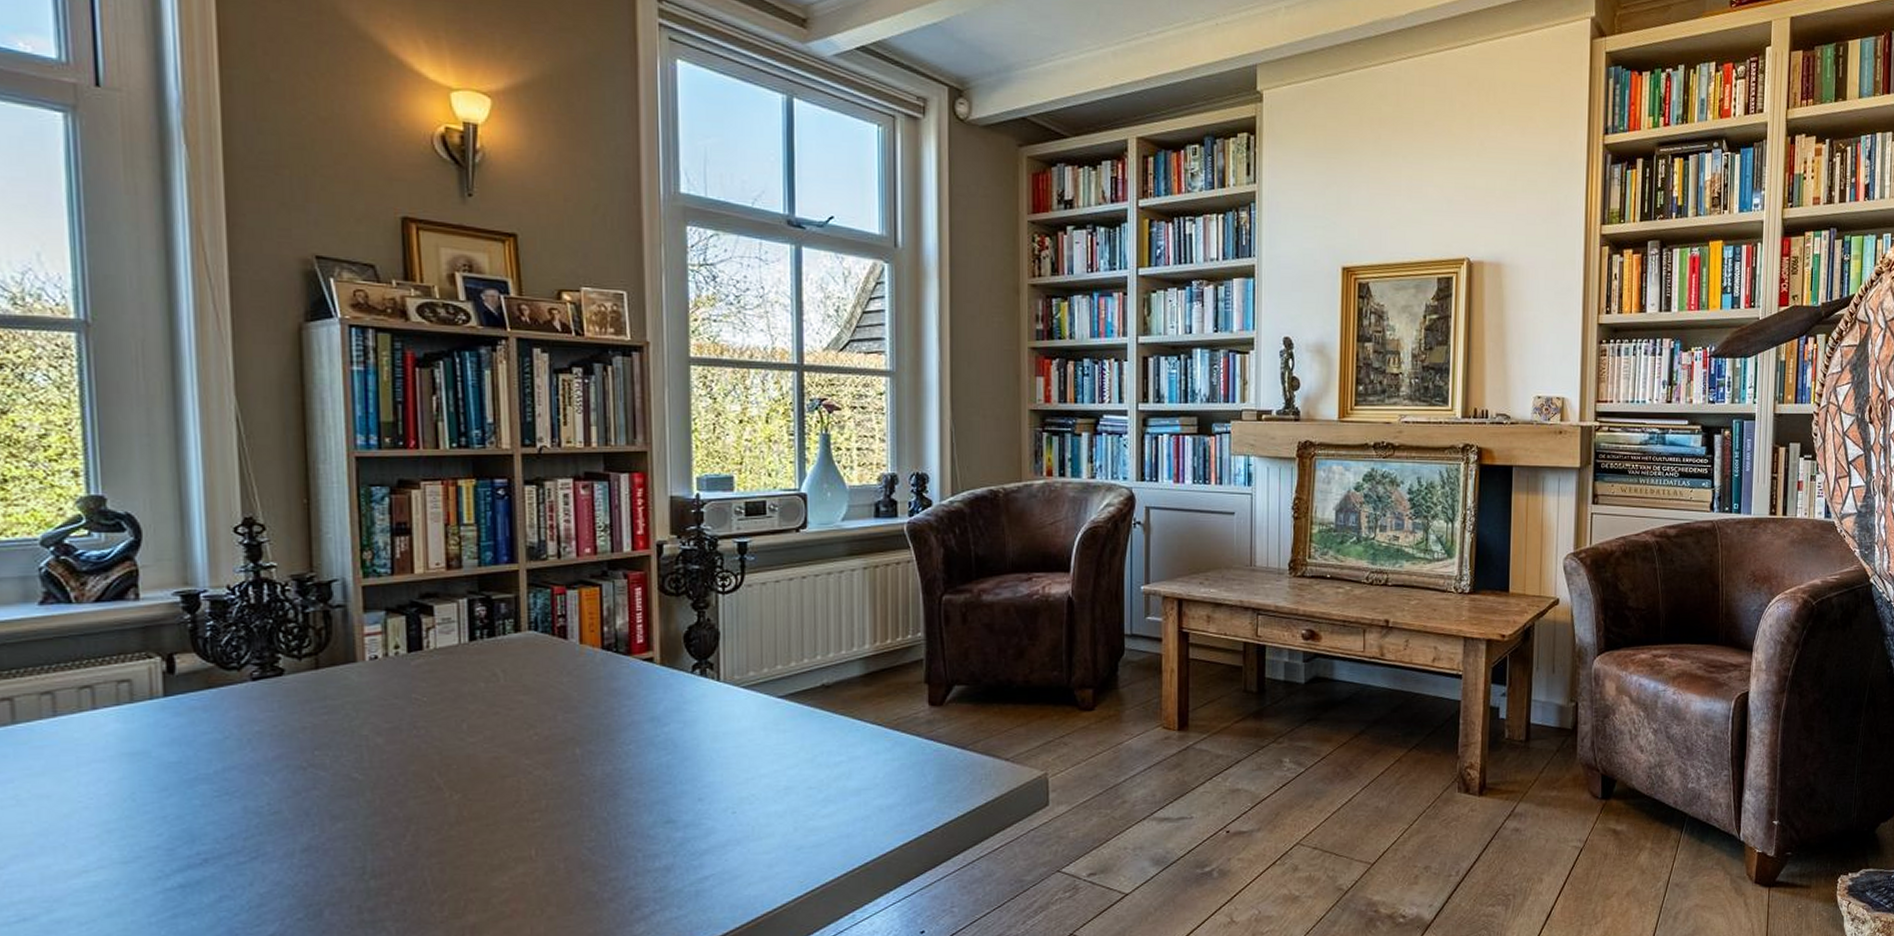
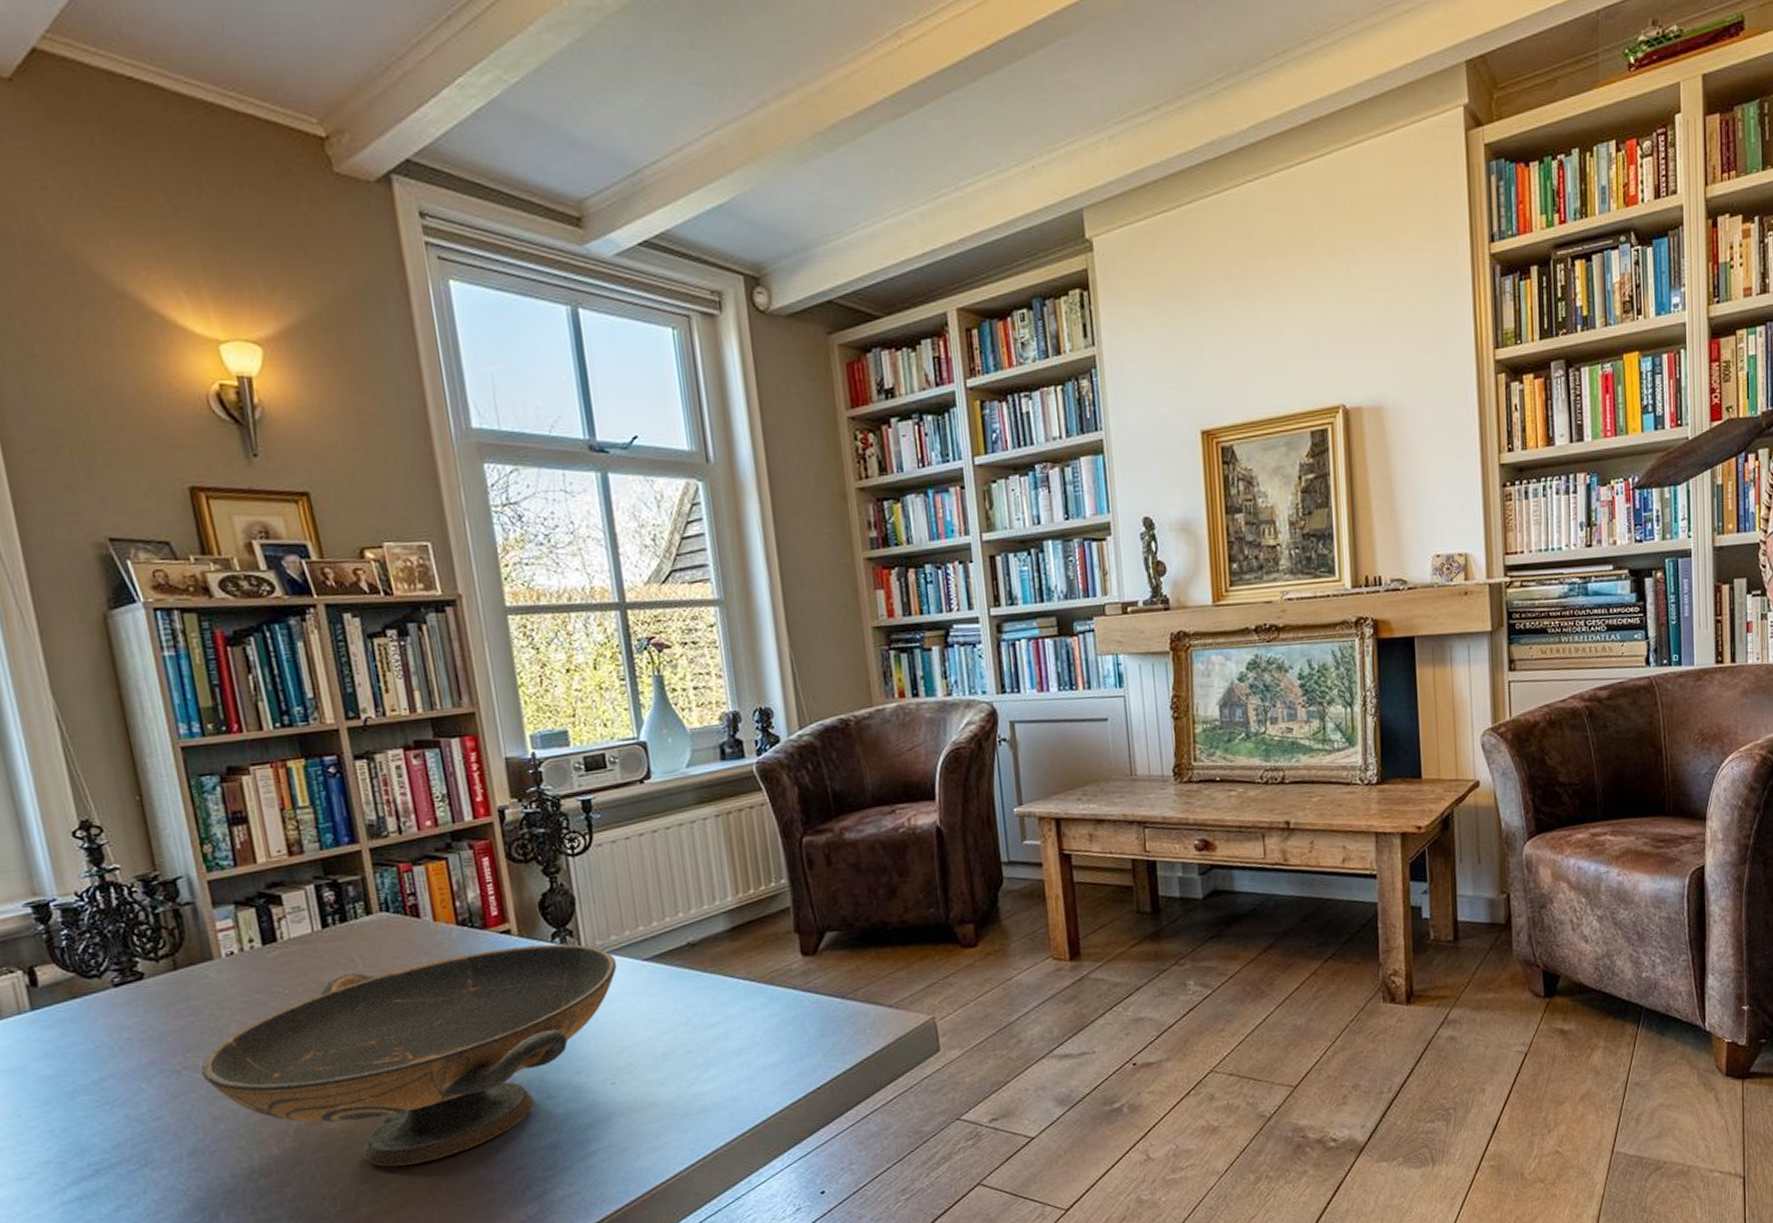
decorative bowl: none [328,675,752,878] -> present [201,944,618,1167]

